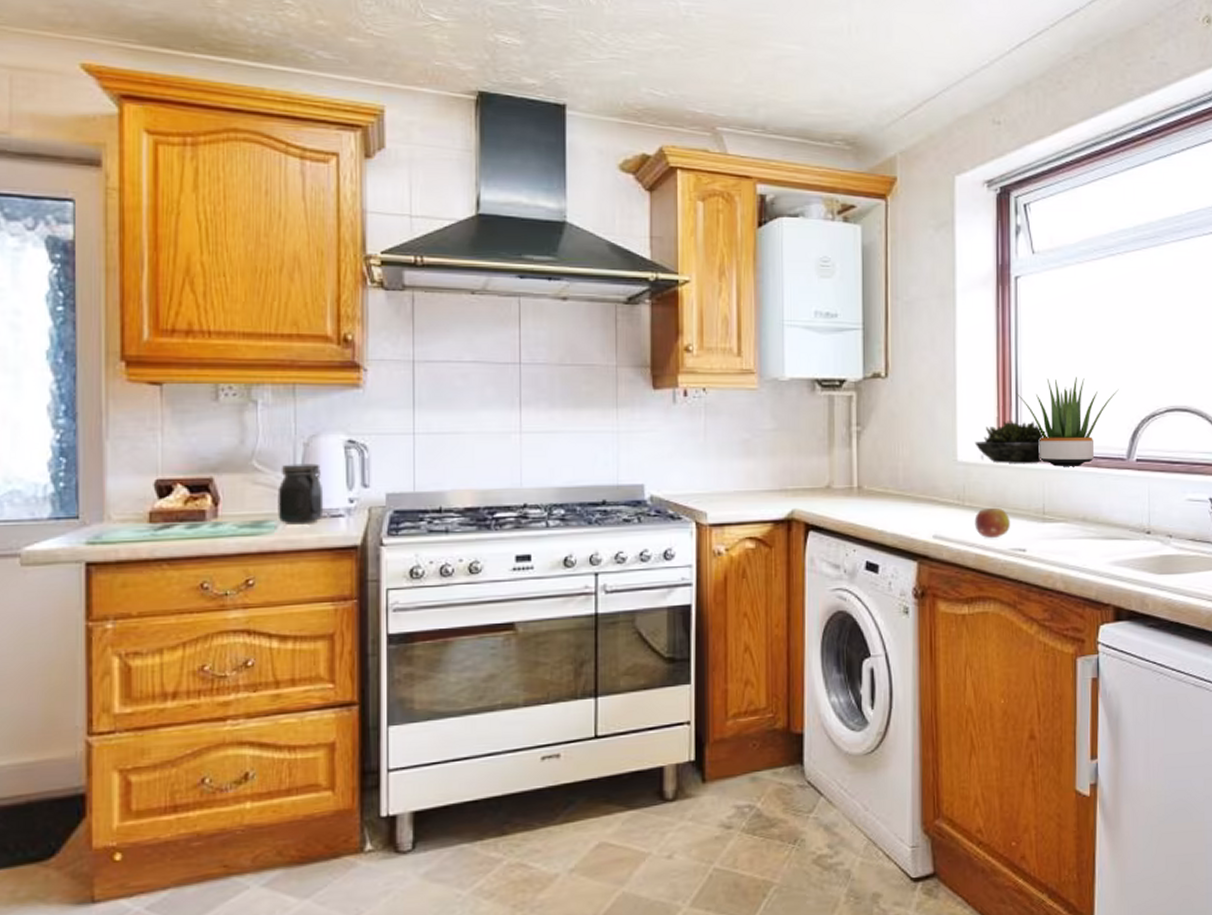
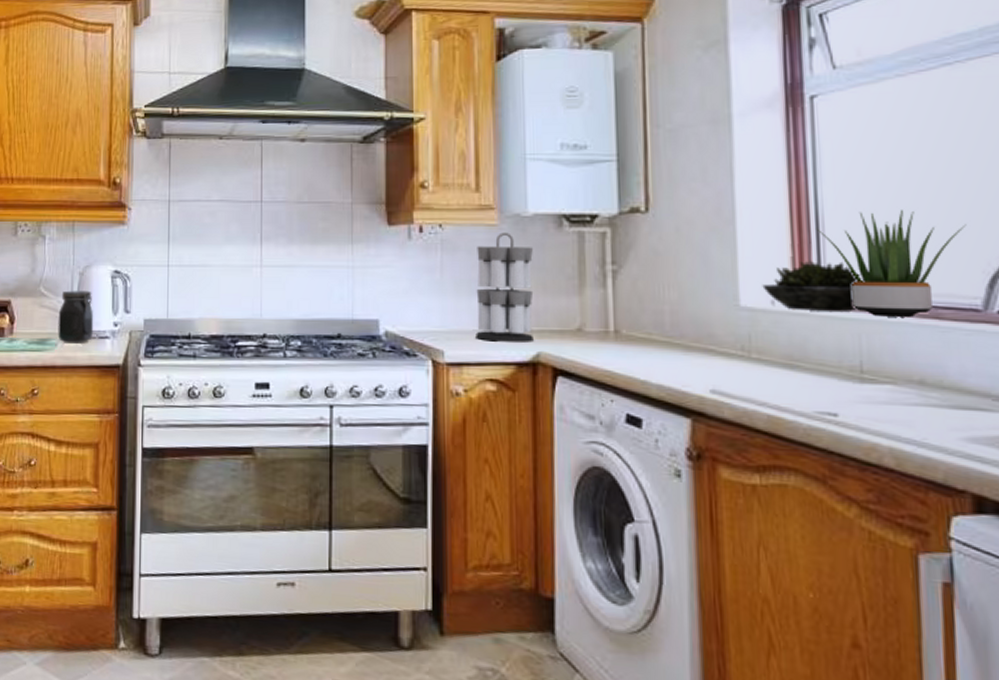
spice rack: none [736,396,790,501] -> present [476,232,535,343]
fruit: present [974,507,1011,539] -> none [765,361,816,399]

